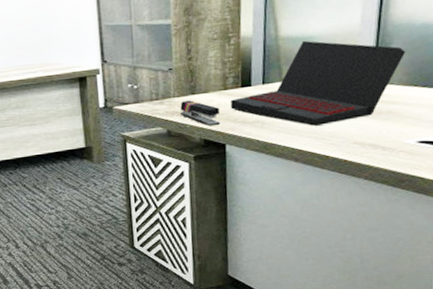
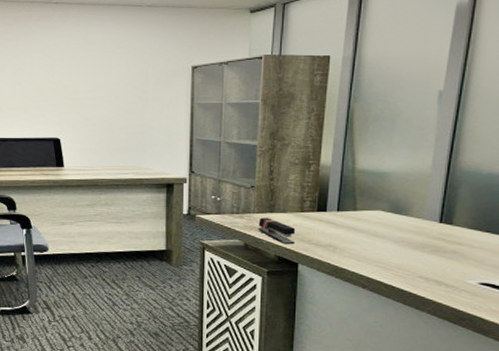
laptop: present [230,40,406,126] -> none [305,175,473,257]

